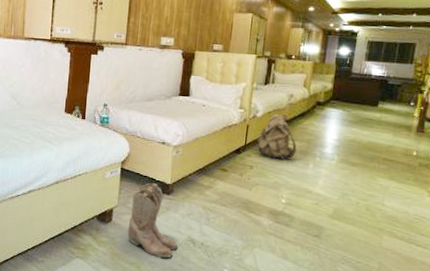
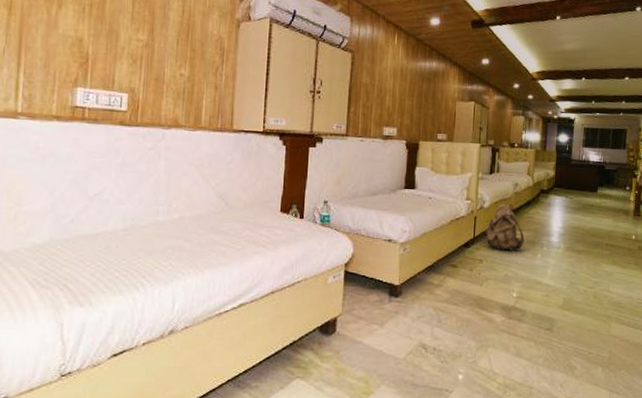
boots: present [127,183,178,258] -> none [353,286,409,368]

